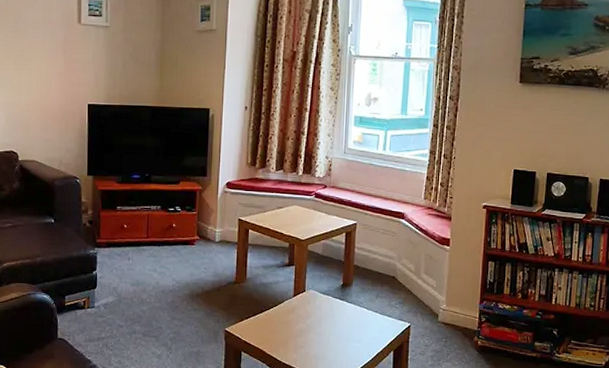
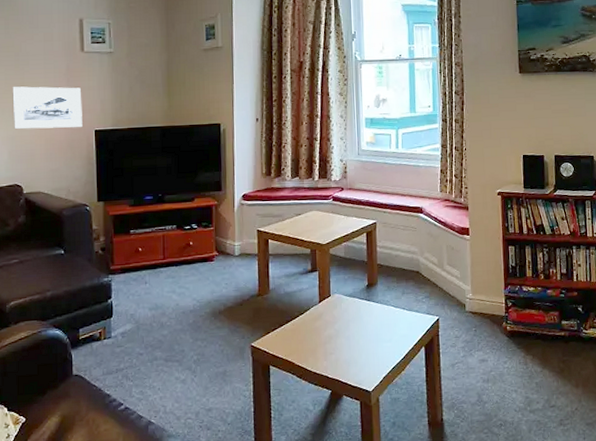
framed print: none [11,54,77,101] -> present [12,86,82,129]

